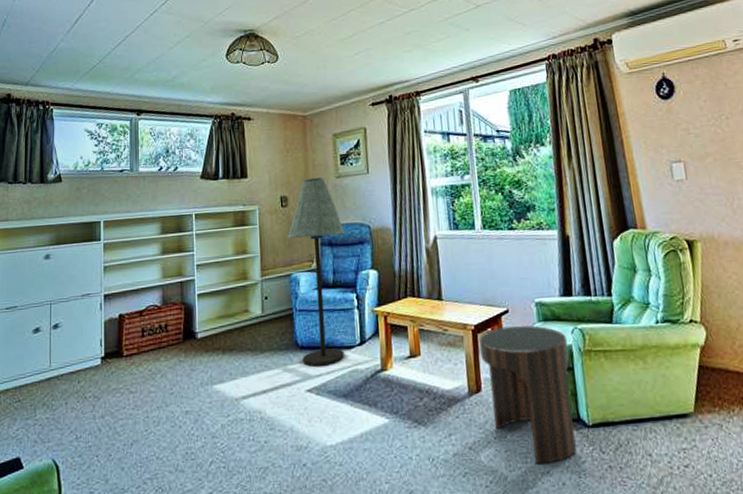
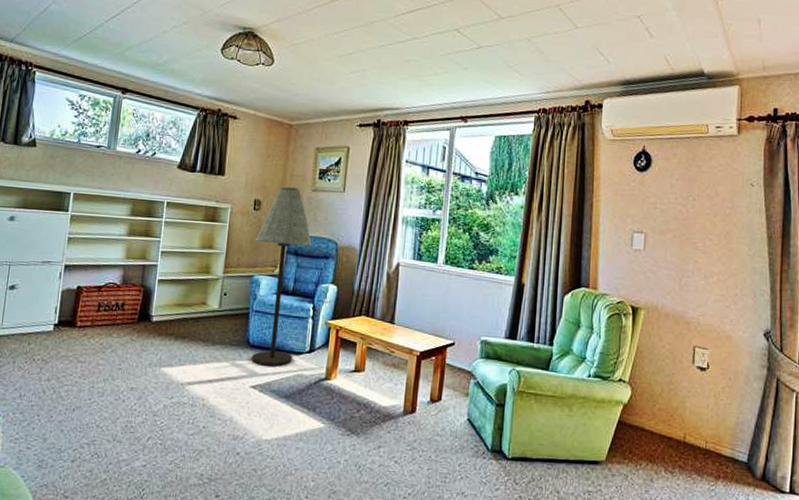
side table: present [479,325,577,465] -> none [421,357,504,486]

